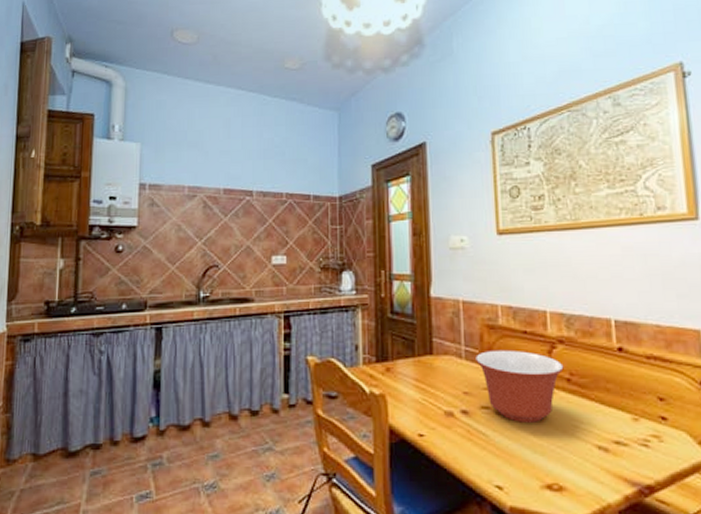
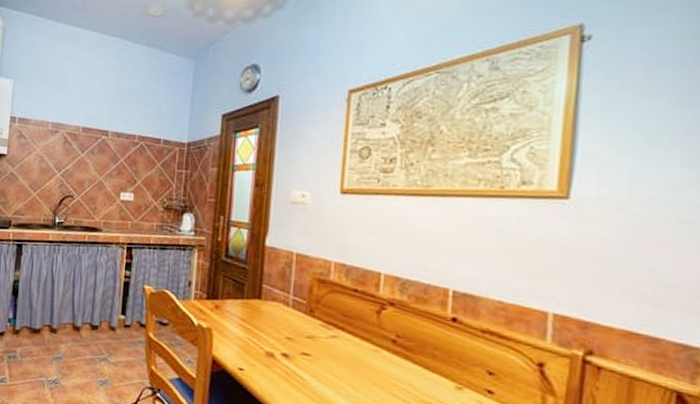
mixing bowl: present [476,349,564,422] -> none [302,303,391,376]

